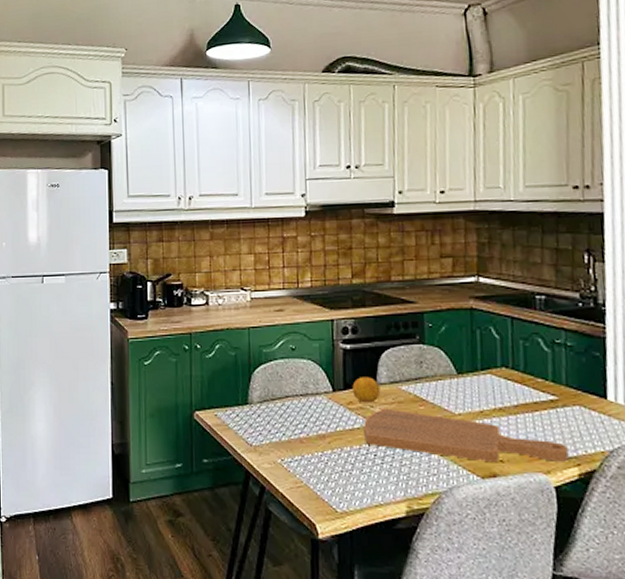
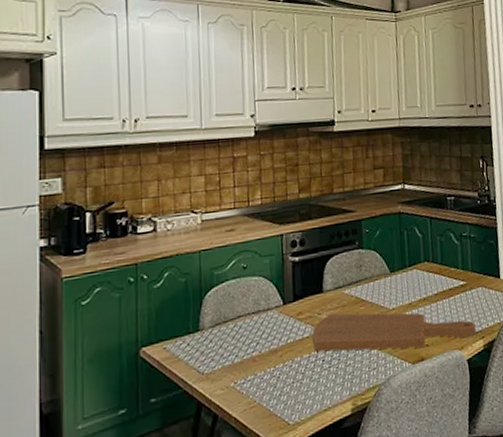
fruit: present [352,377,381,403] -> none [301,285,327,312]

